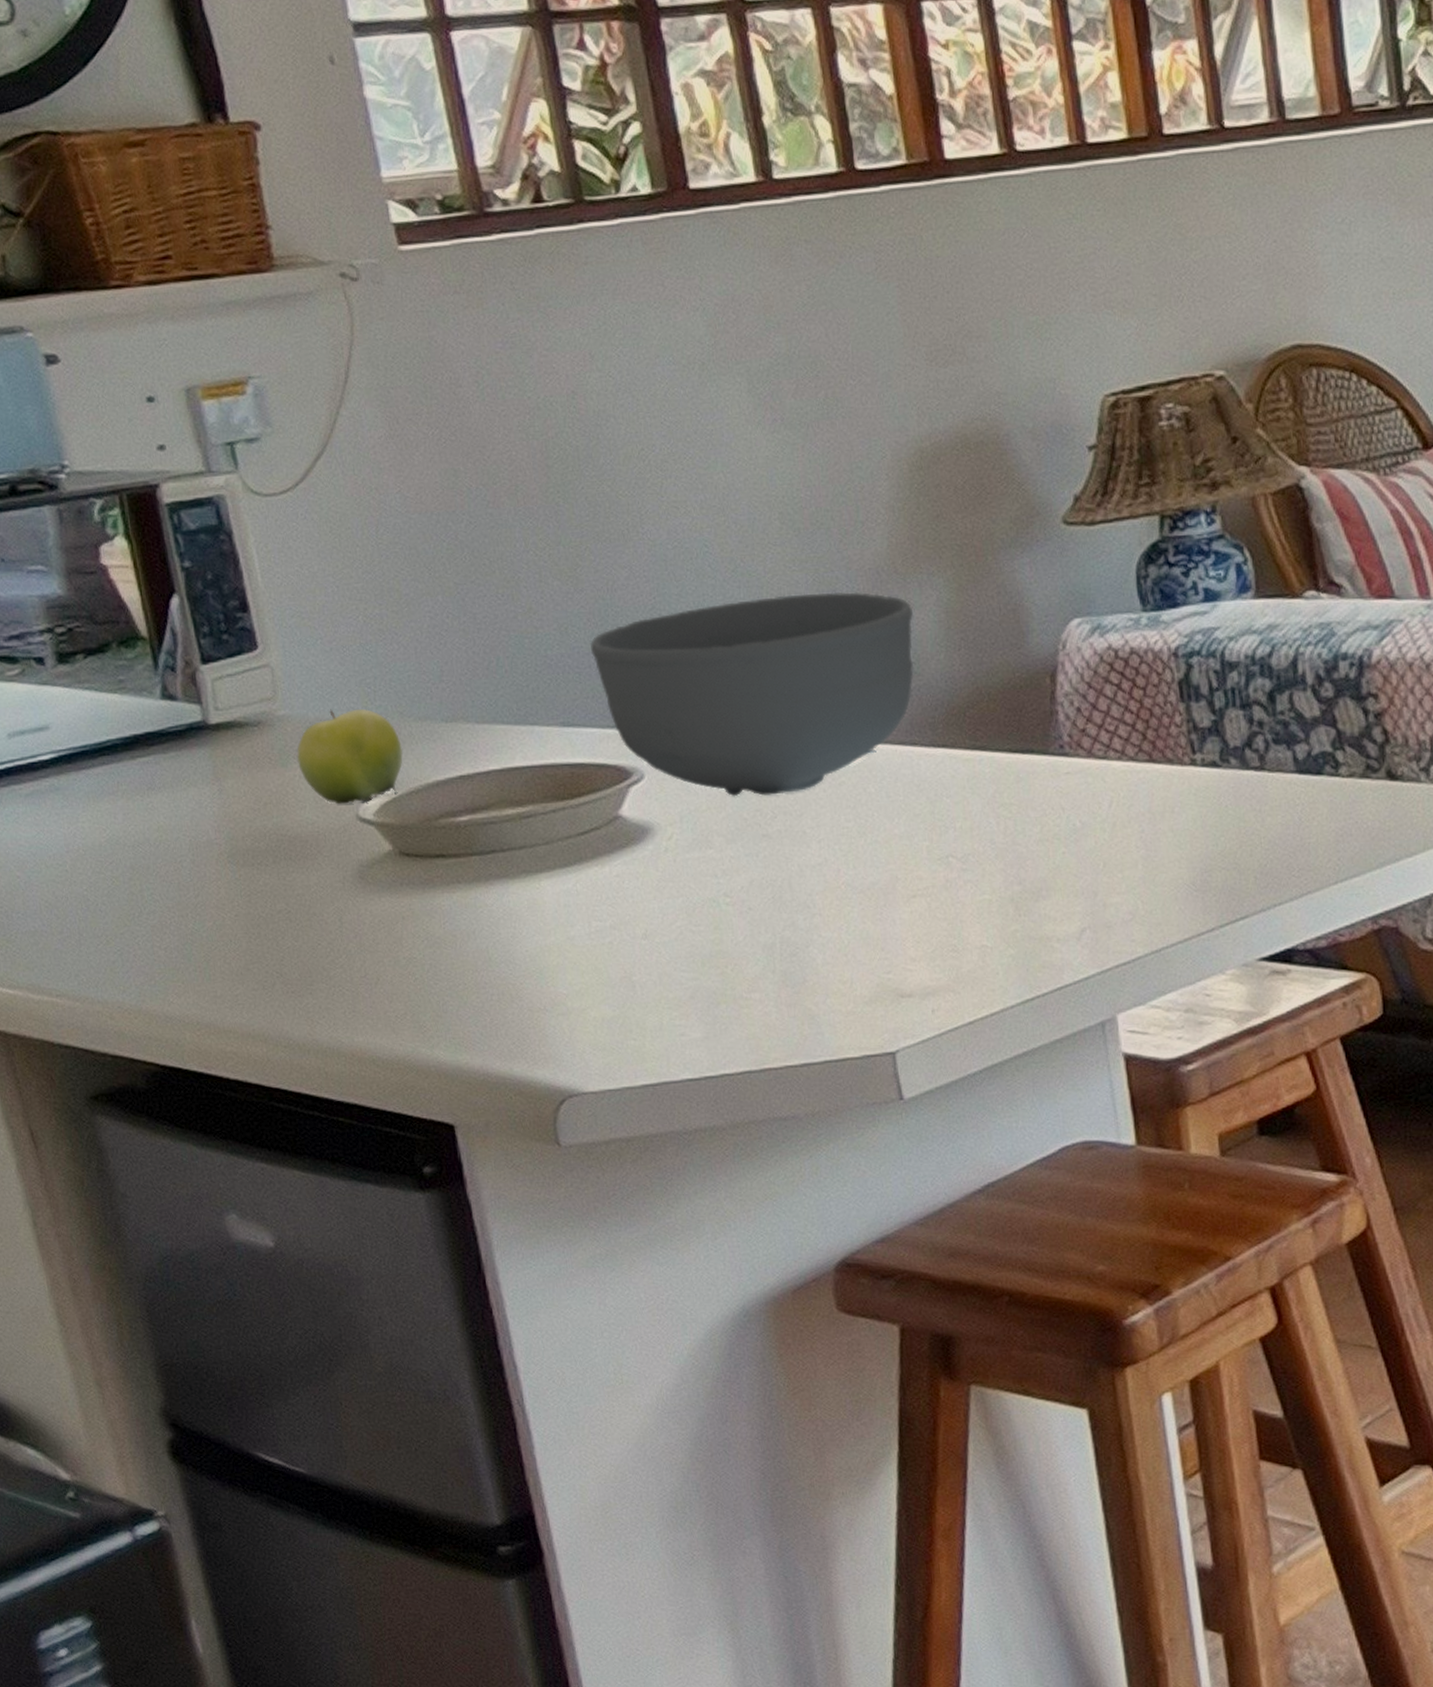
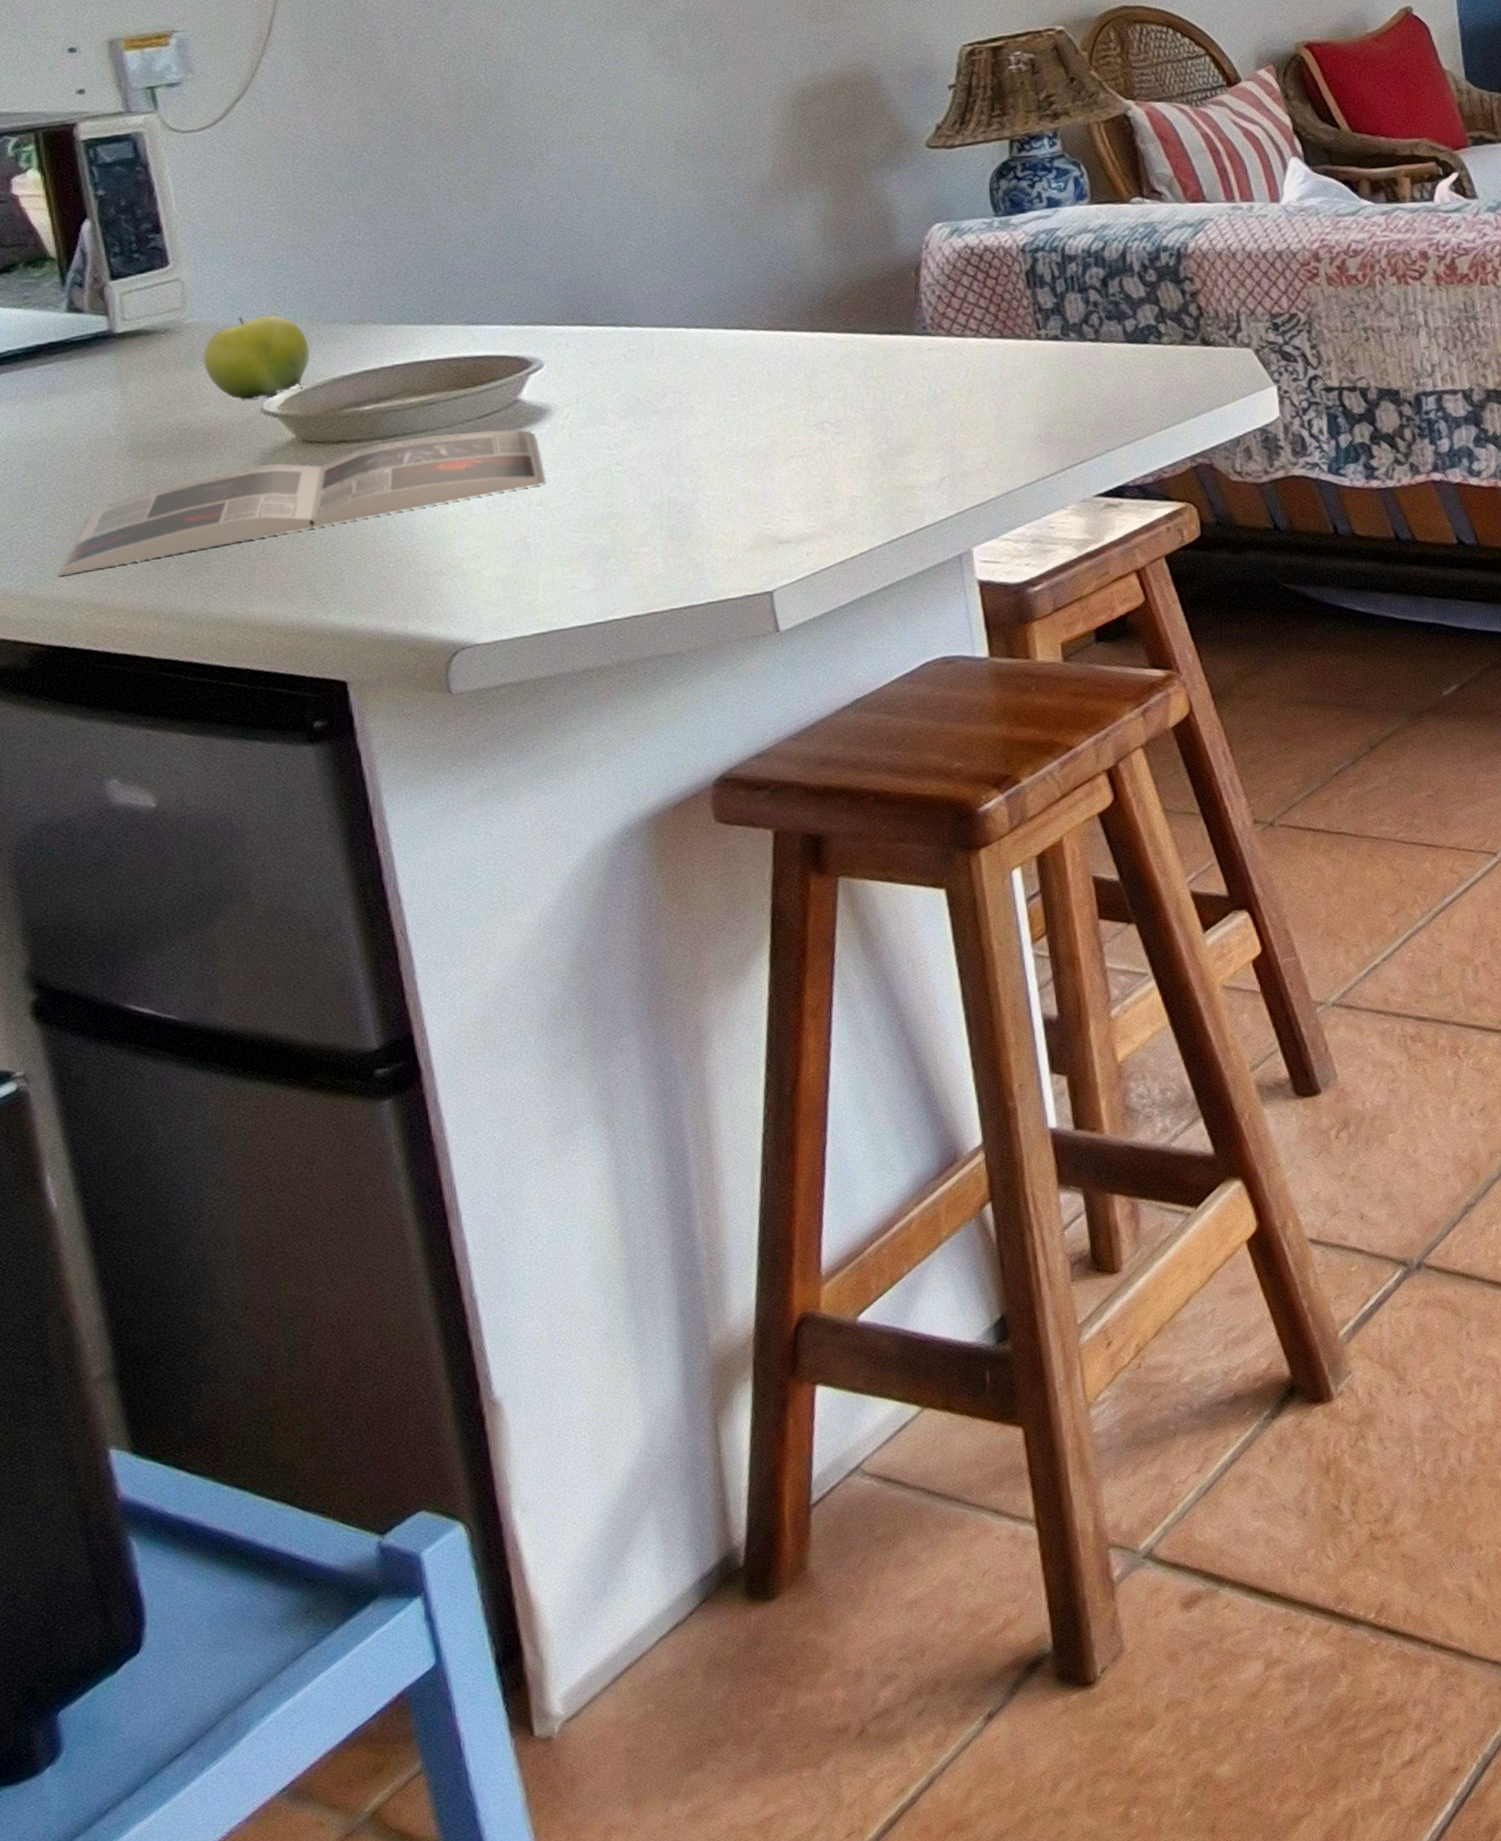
magazine: none [167,850,650,992] -> present [57,429,545,577]
bowl: present [591,592,914,797] -> none [496,206,795,380]

